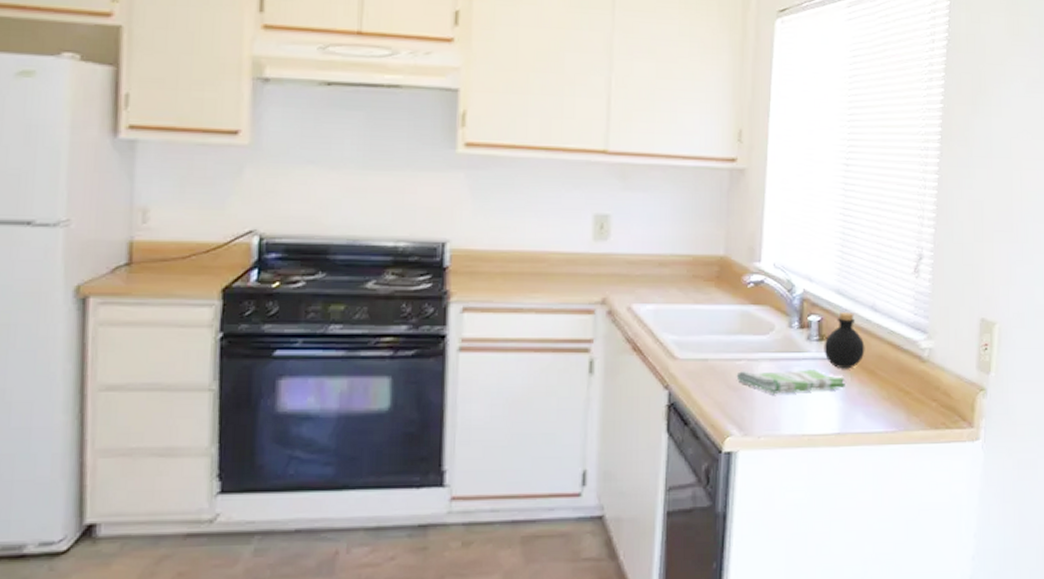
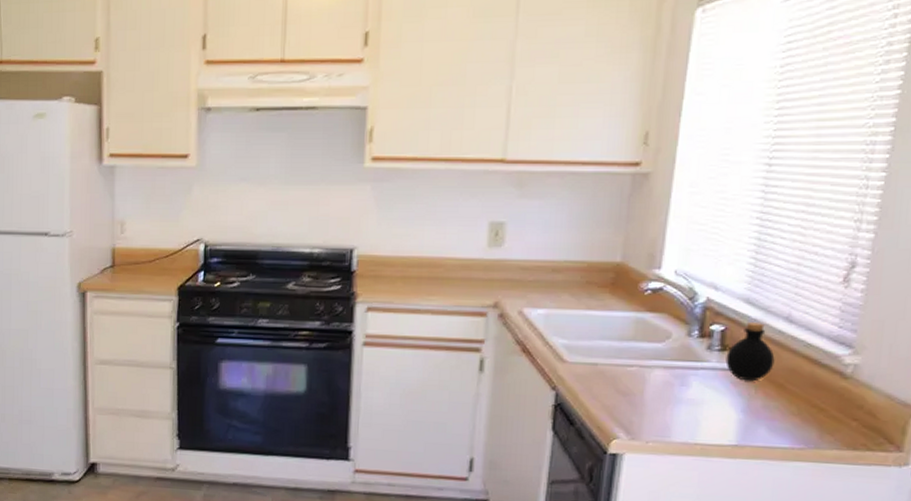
dish towel: present [736,369,845,394] -> none [626,376,748,402]

